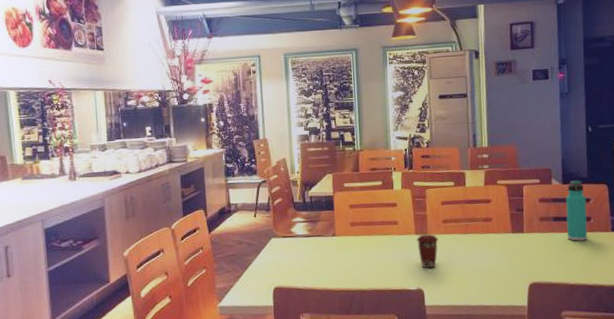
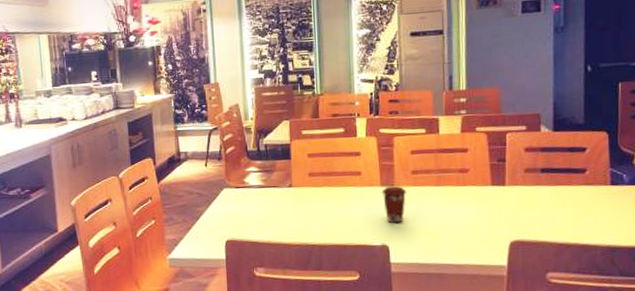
thermos bottle: present [565,180,588,241] -> none [556,127,582,196]

